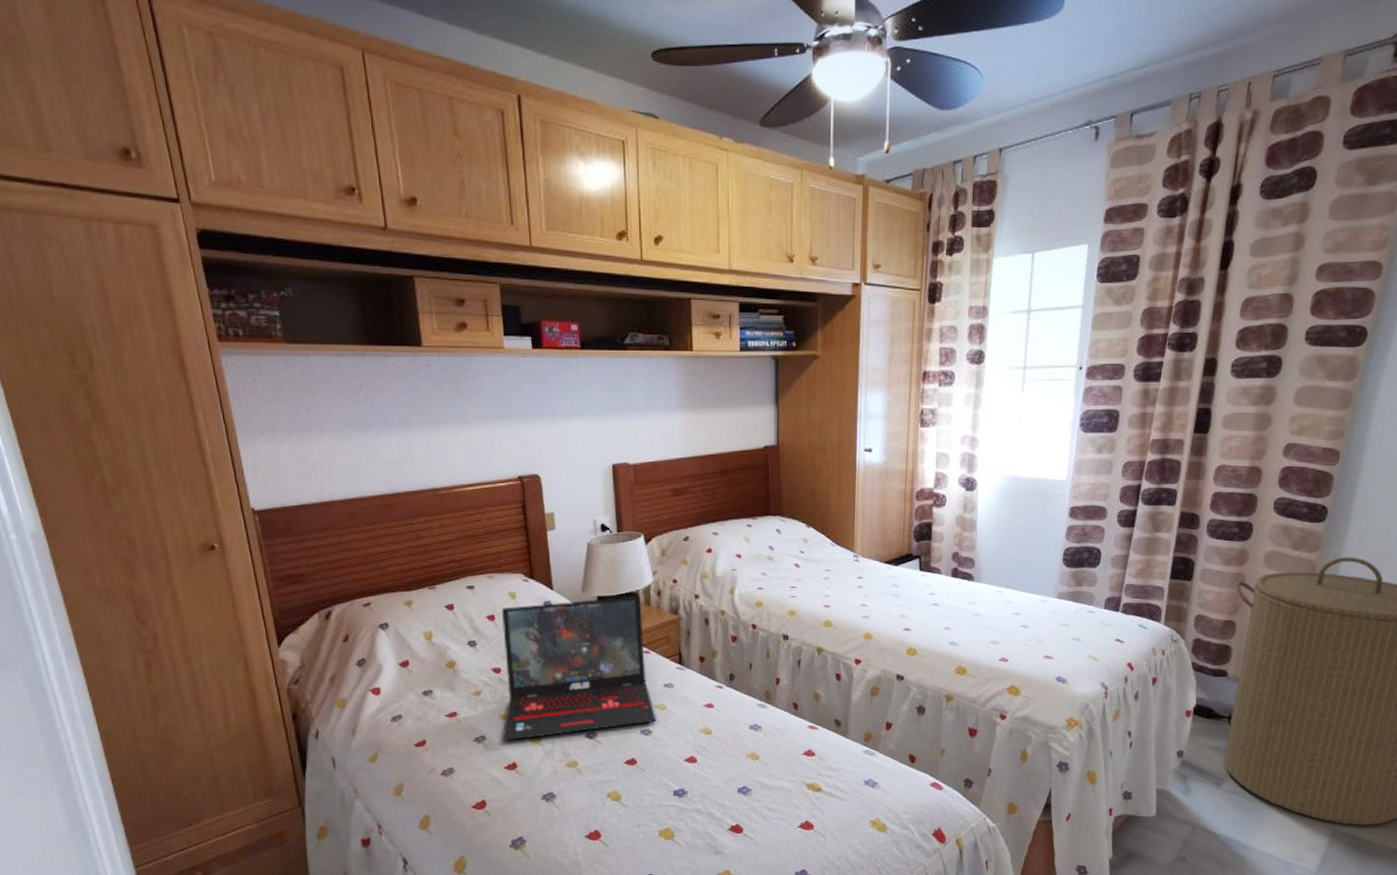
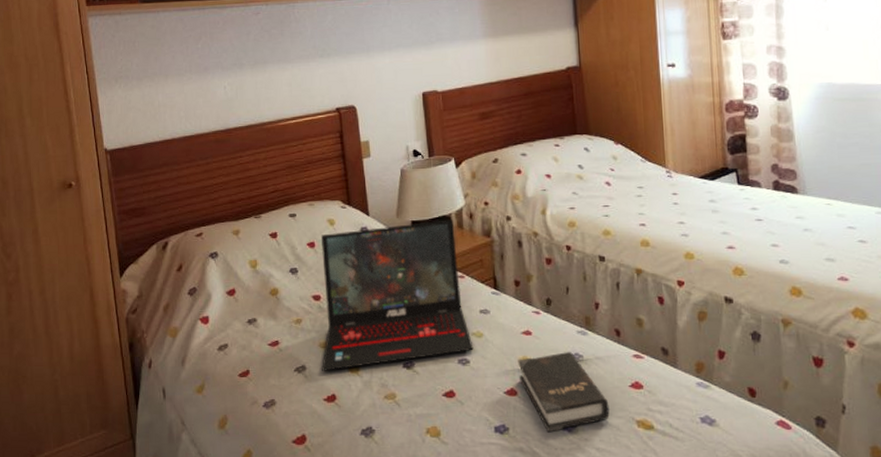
hardback book: none [699,723,783,795] -> present [518,352,610,433]

